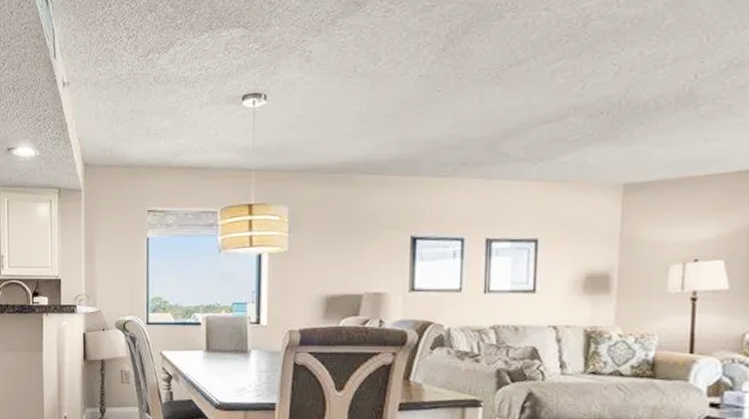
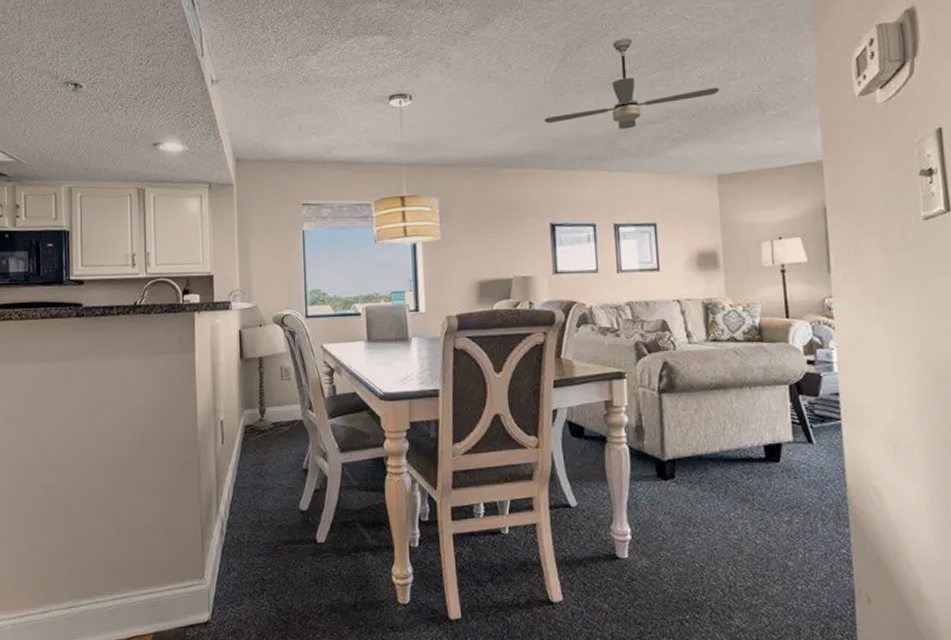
ceiling fan: none [414,19,640,130] -> present [544,37,720,129]

